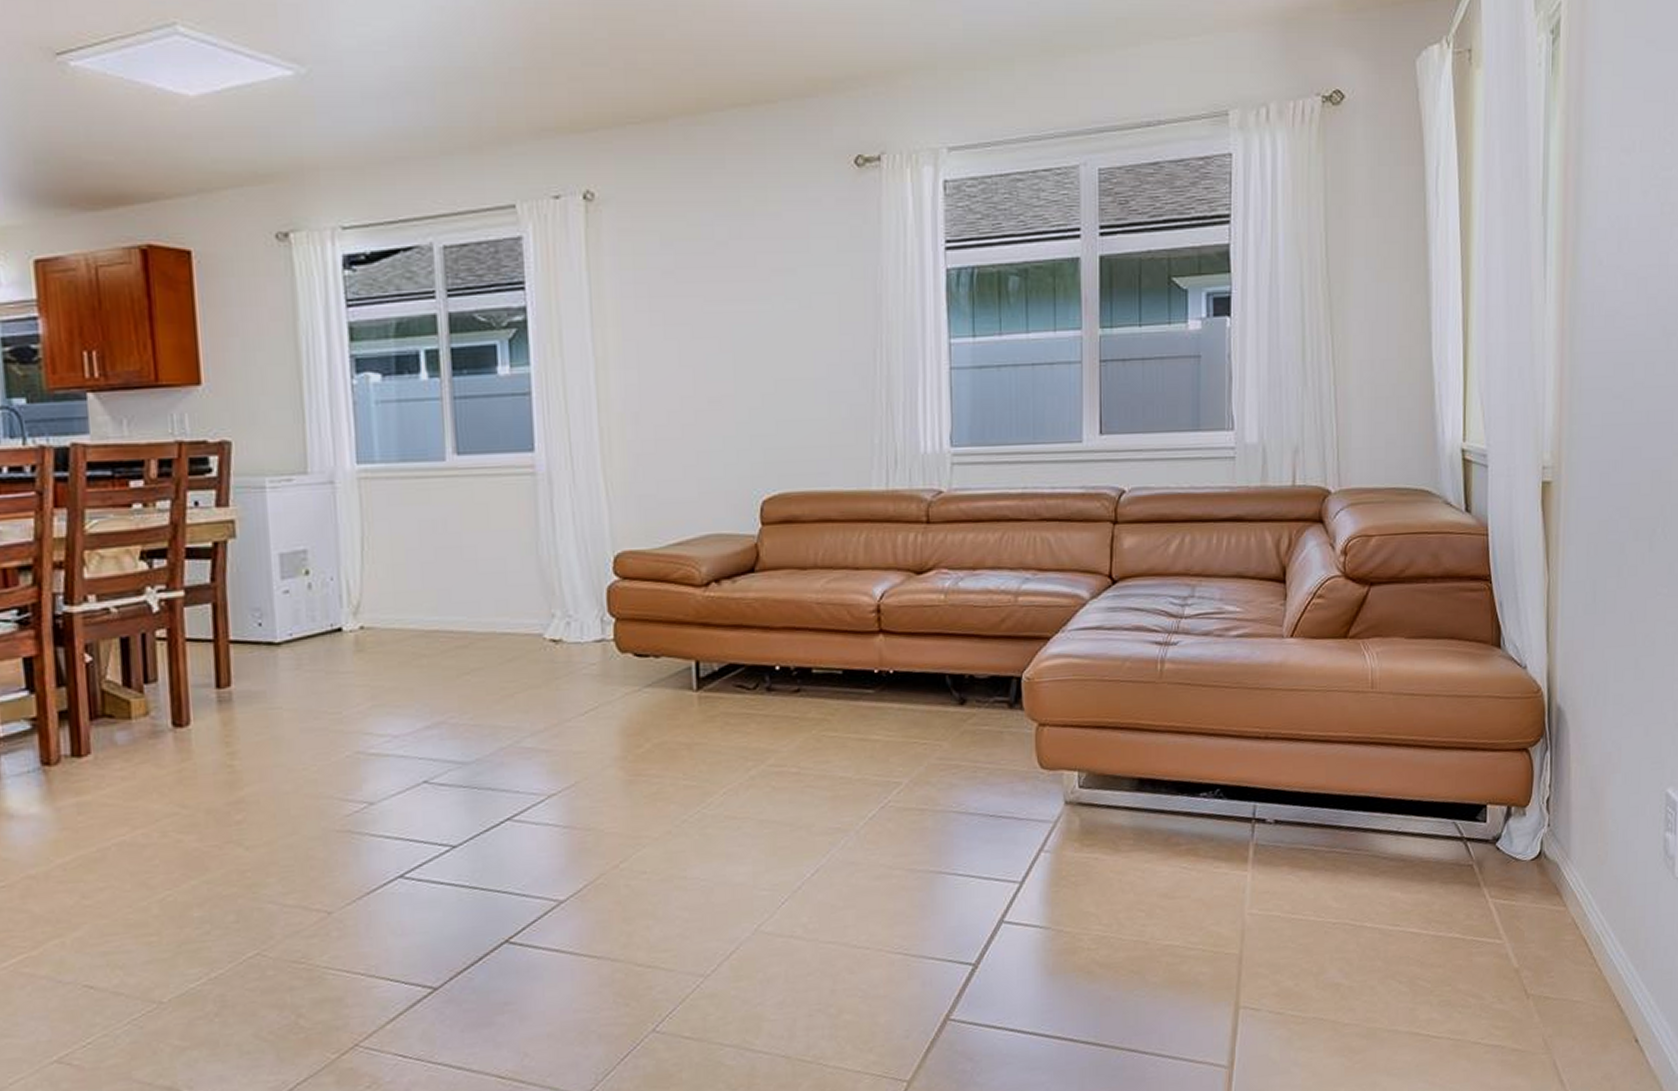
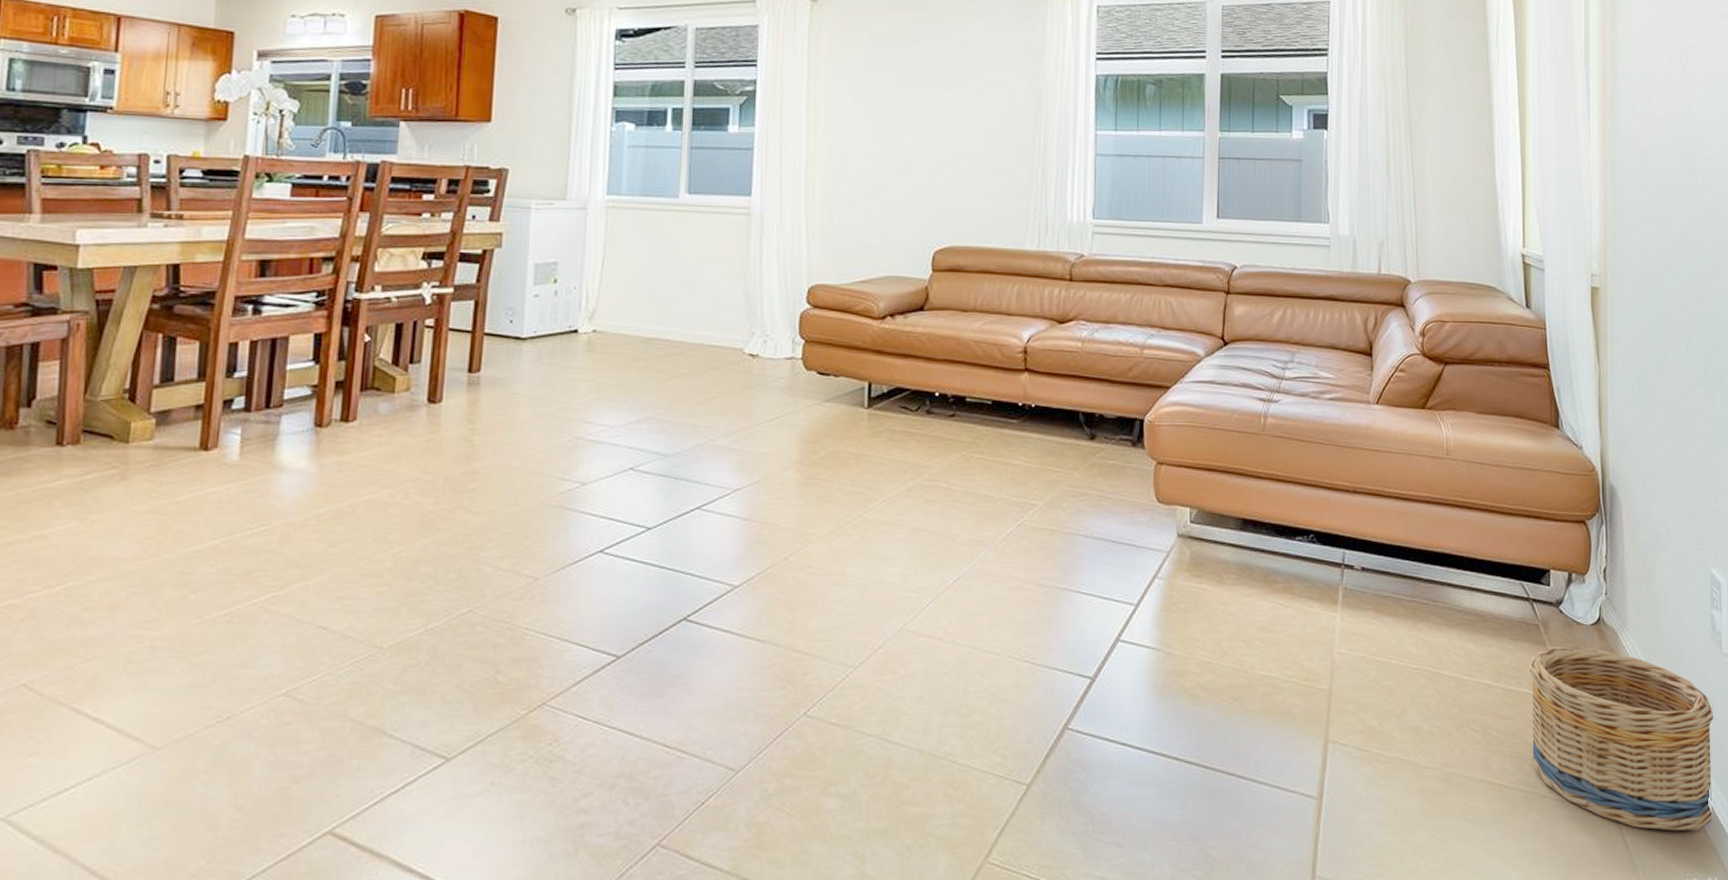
basket: none [1462,884,1662,1066] -> present [1530,646,1713,832]

